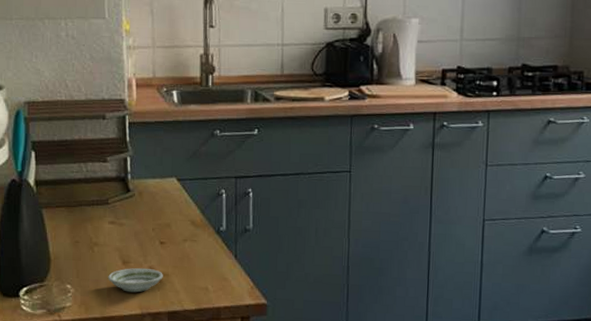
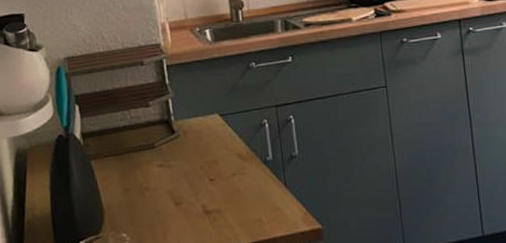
saucer: present [108,268,163,293] -> none [162,207,217,234]

